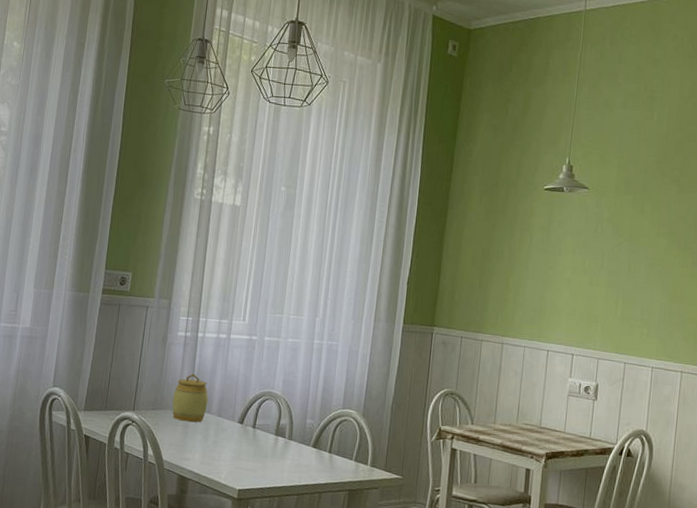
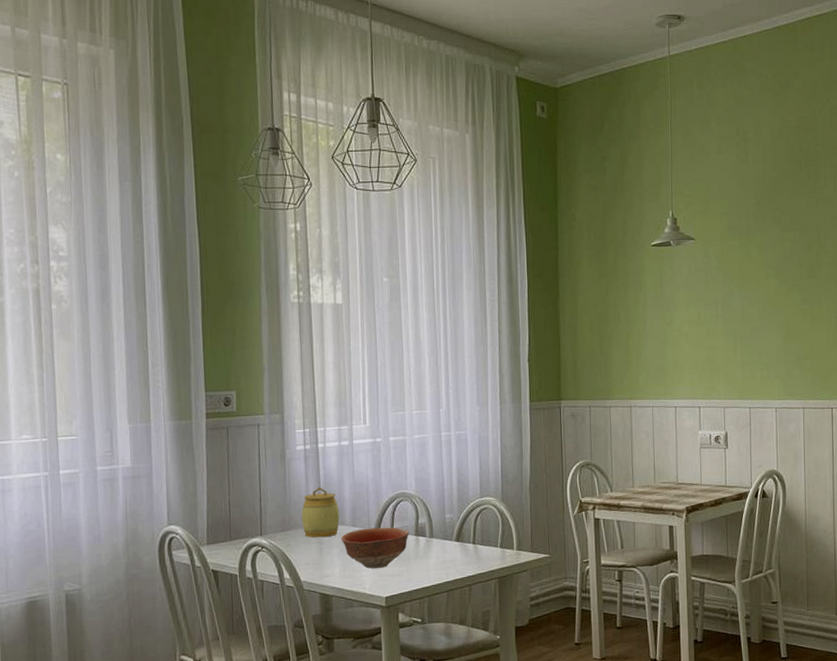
bowl: none [206,420,270,461] -> present [341,527,410,569]

